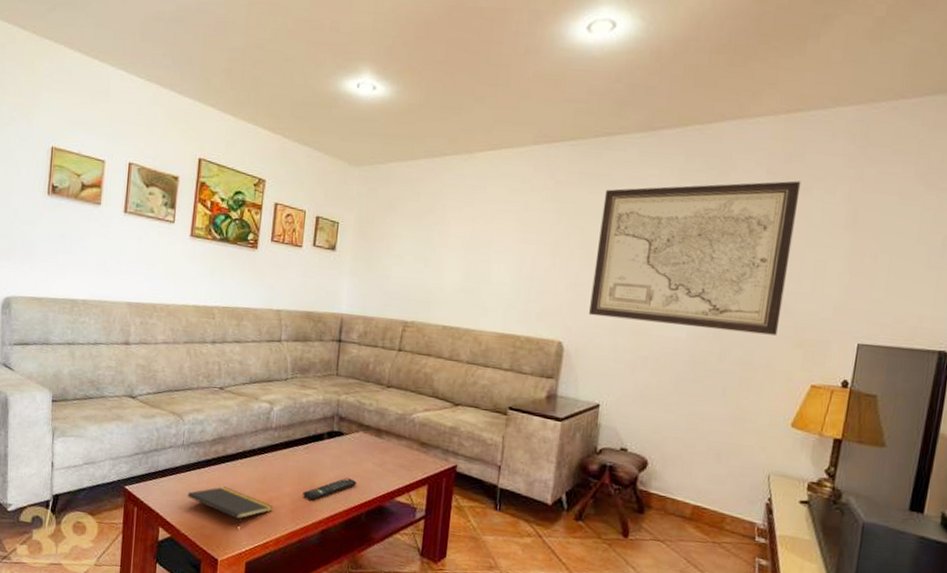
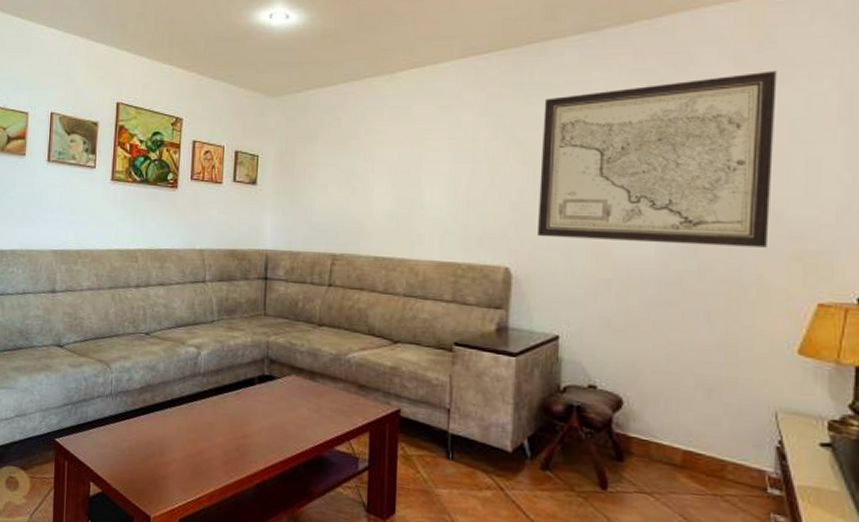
notepad: present [187,486,272,527] -> none [117,437,204,480]
remote control: present [303,478,357,501] -> none [235,426,292,451]

